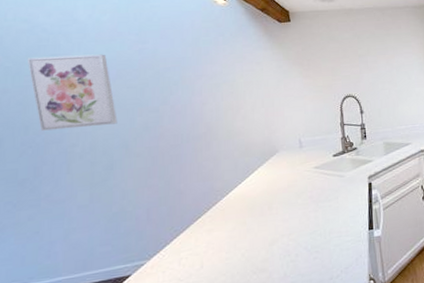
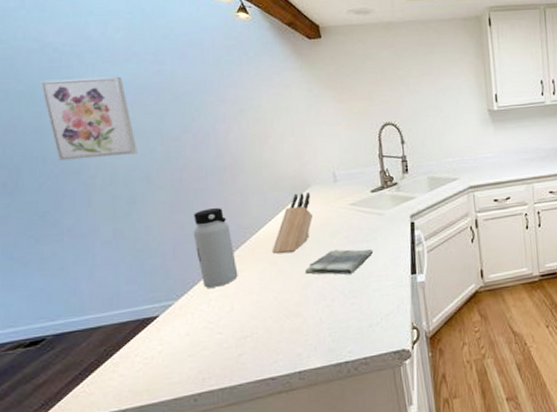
water bottle: none [167,172,209,248] -> present [193,207,238,288]
knife block: none [241,157,279,214] -> present [272,192,313,253]
dish towel: none [272,208,334,233] -> present [305,249,373,275]

